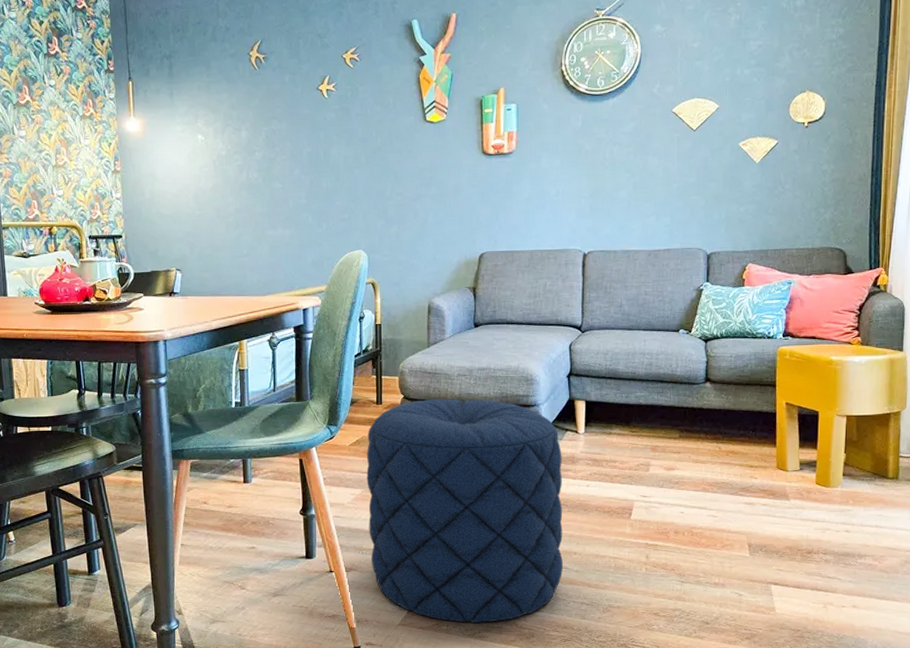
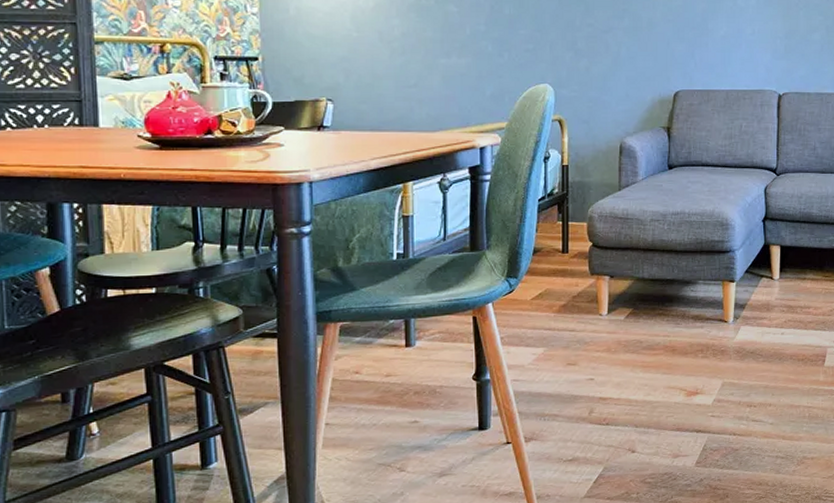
pouf: present [366,399,563,623] -> none [550,246,758,489]

